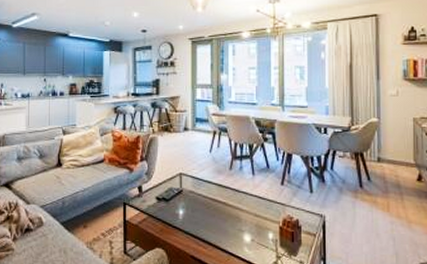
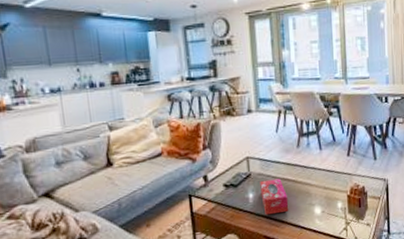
tissue box: none [191,198,218,235] -> present [260,178,289,215]

